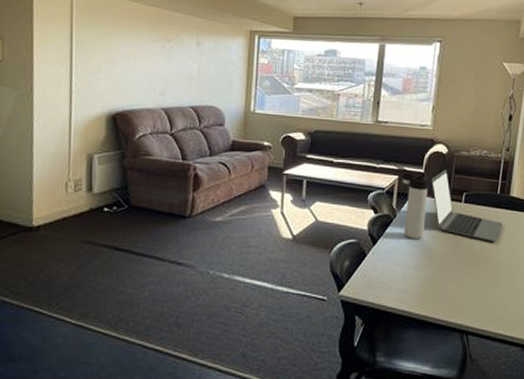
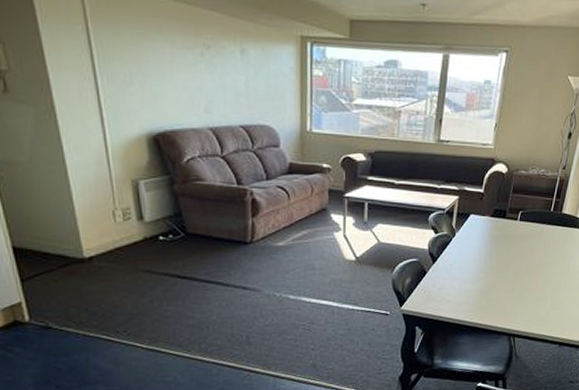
thermos bottle: present [401,172,429,240] -> none [461,192,488,257]
laptop: present [431,169,502,243] -> none [490,188,553,257]

